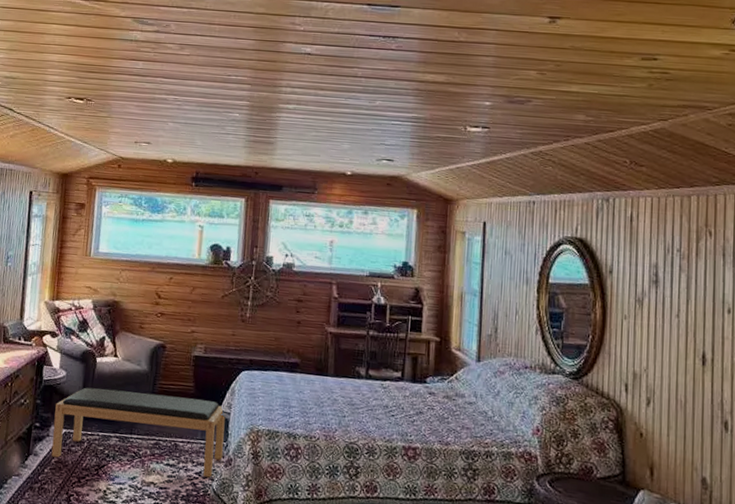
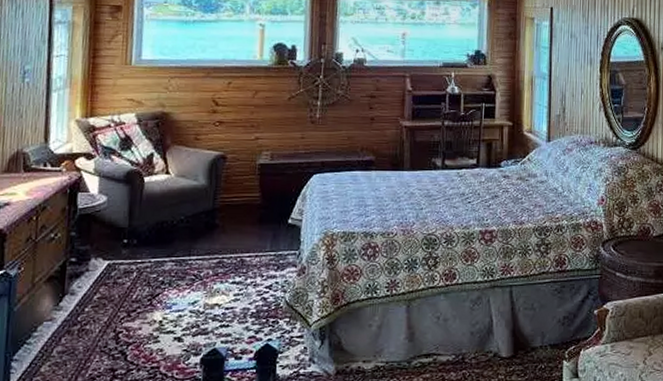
bench: present [51,387,226,478] -> none [92,209,297,294]

